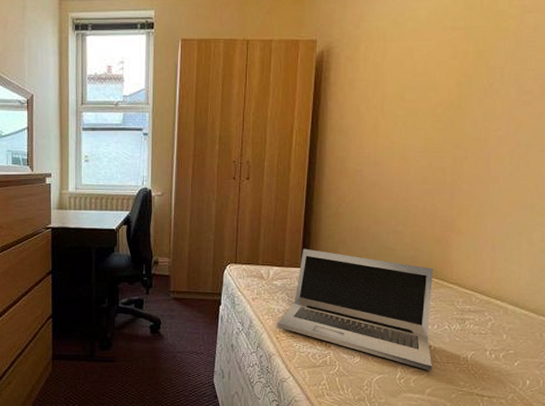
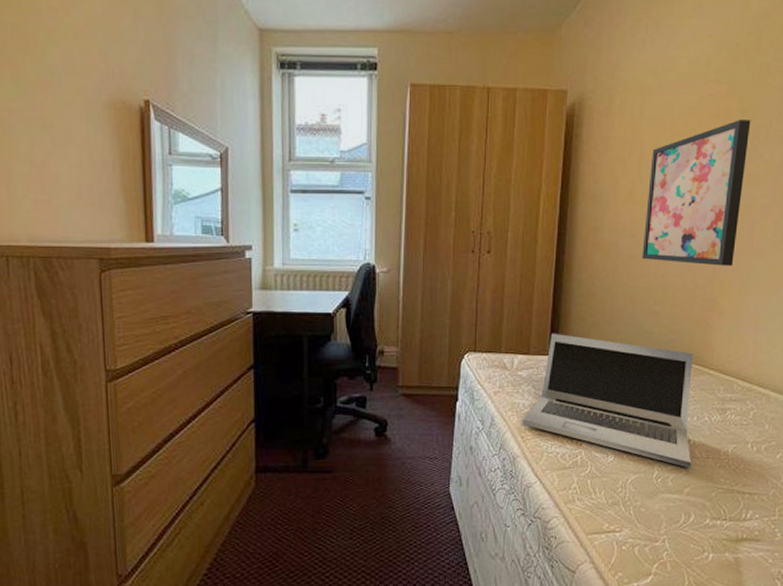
wall art: none [385,61,487,191] -> present [642,120,751,266]

